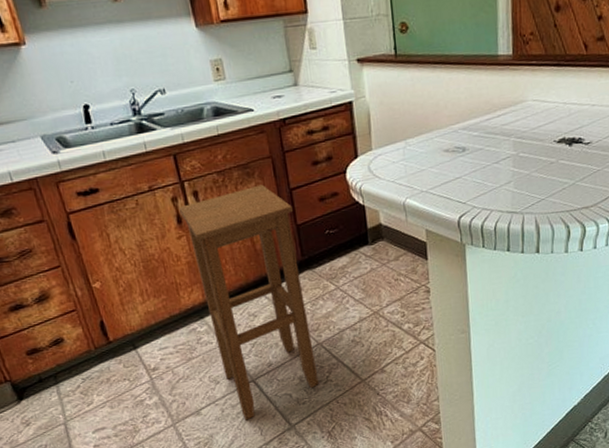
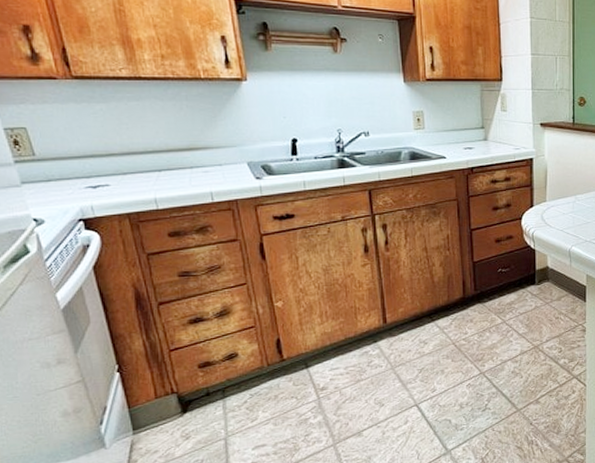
stool: present [178,184,319,421] -> none [367,223,478,444]

